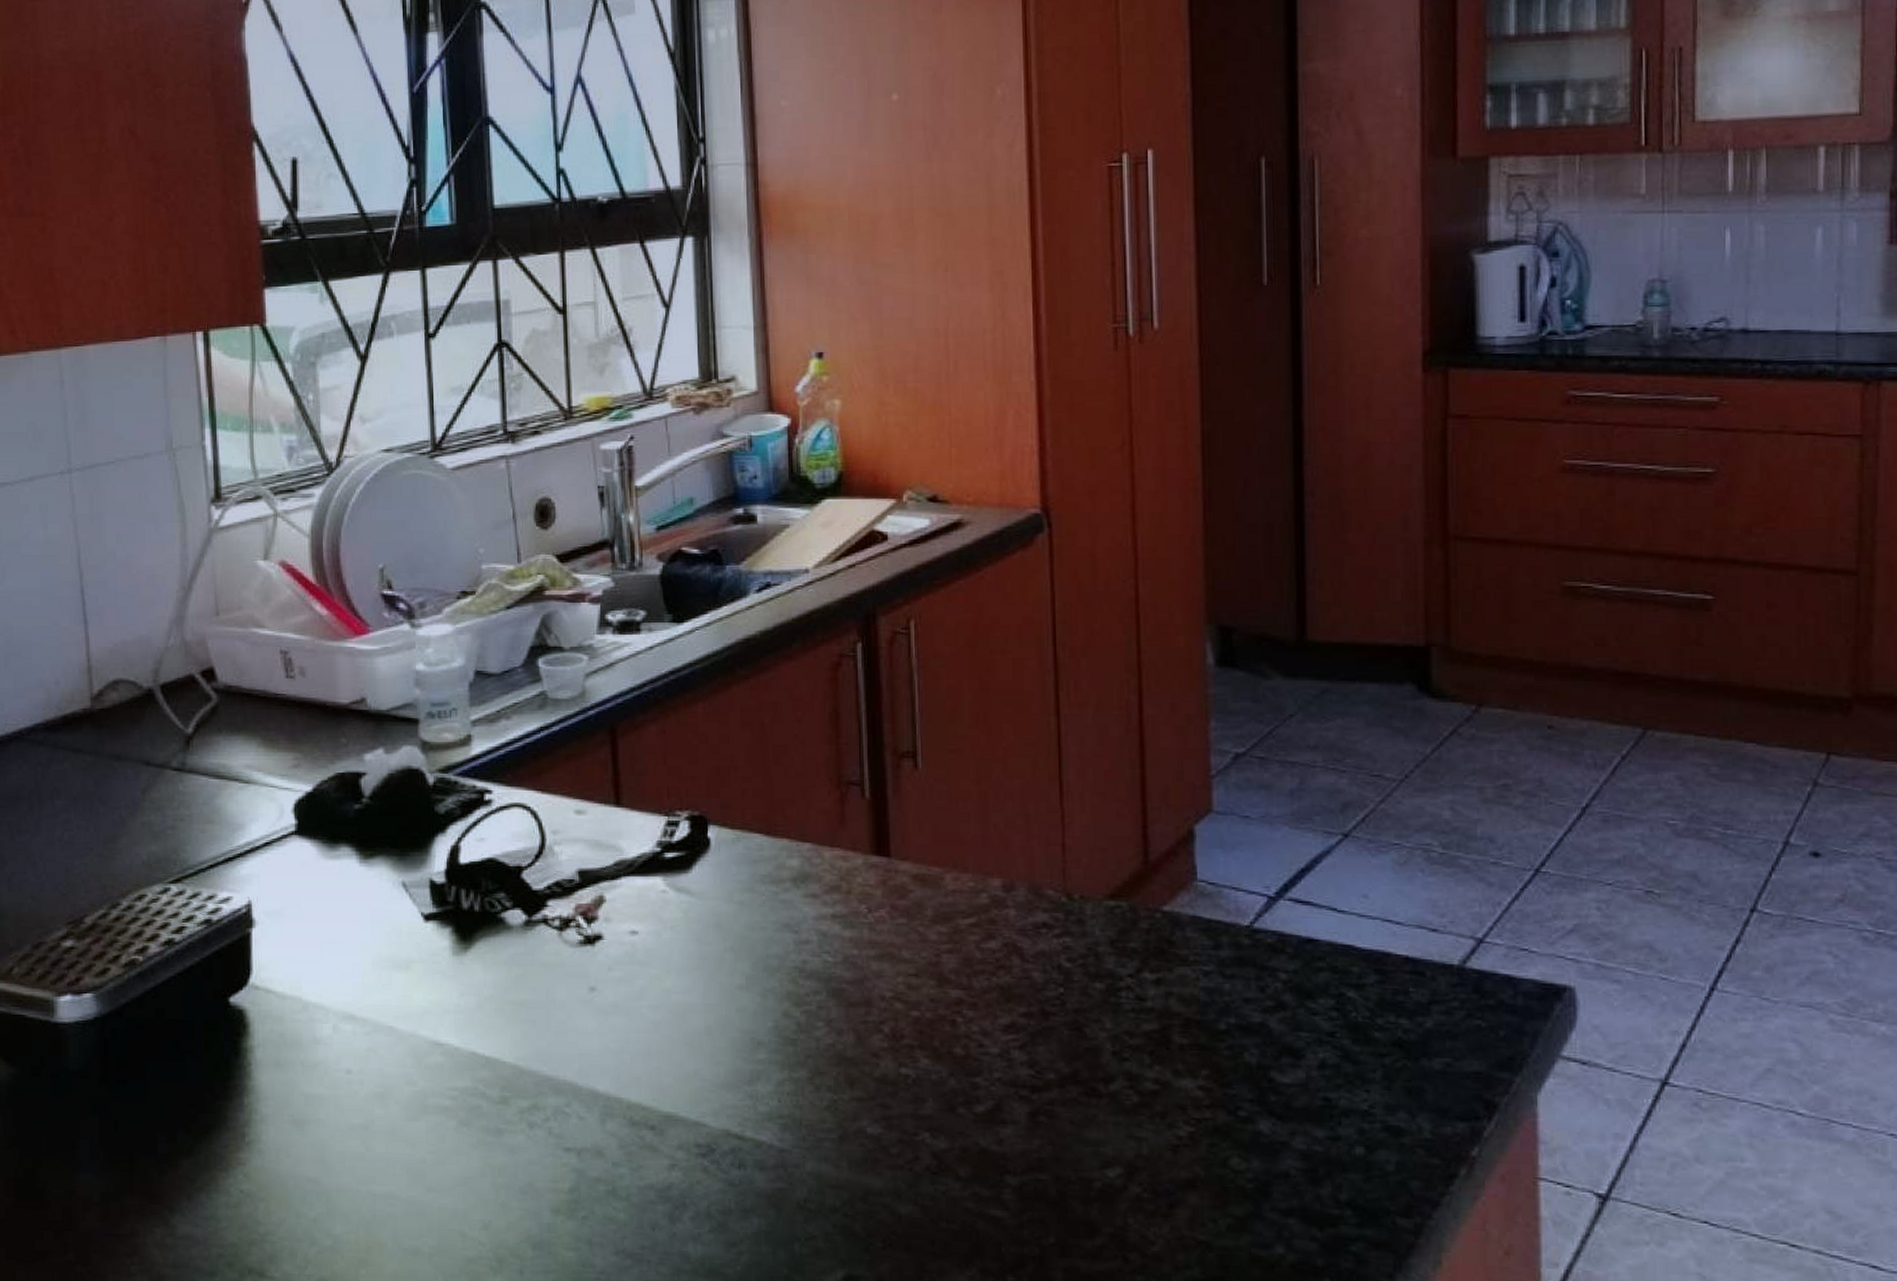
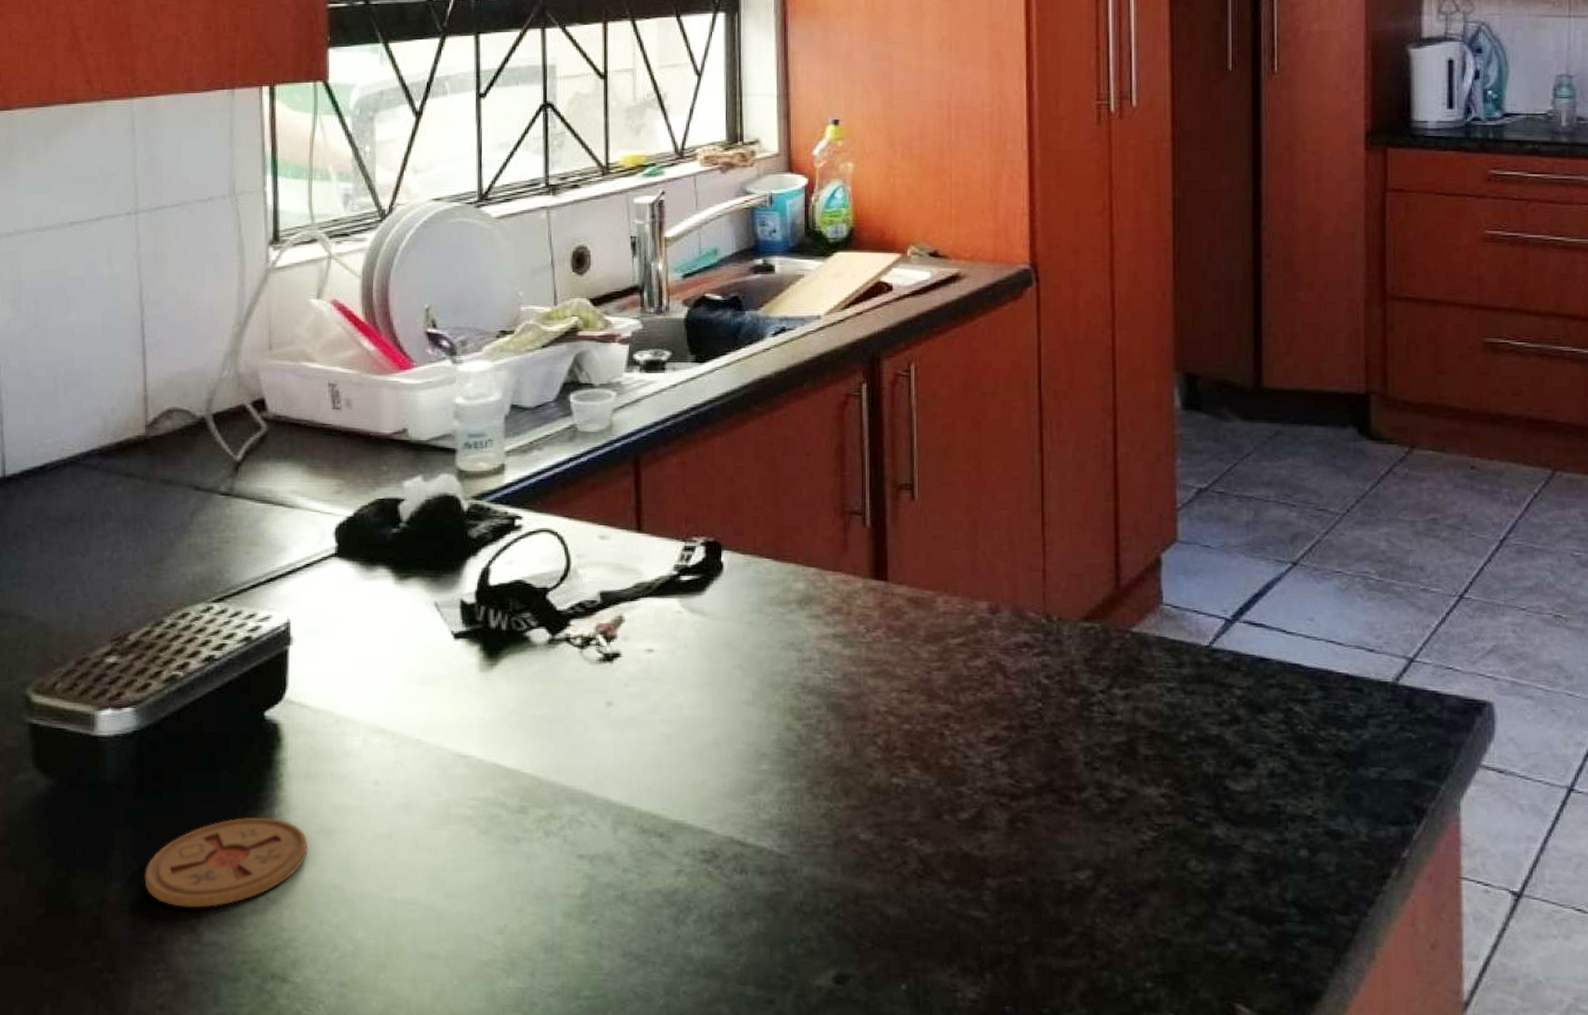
coaster: none [113,1107,281,1200] -> present [144,817,309,908]

